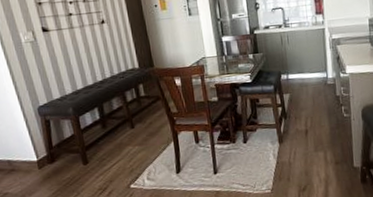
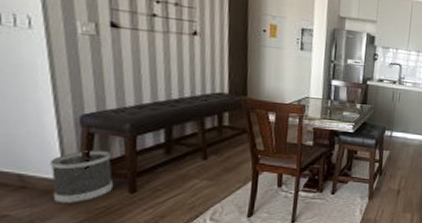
wastebasket: none [25,132,72,180] -> present [50,149,114,204]

